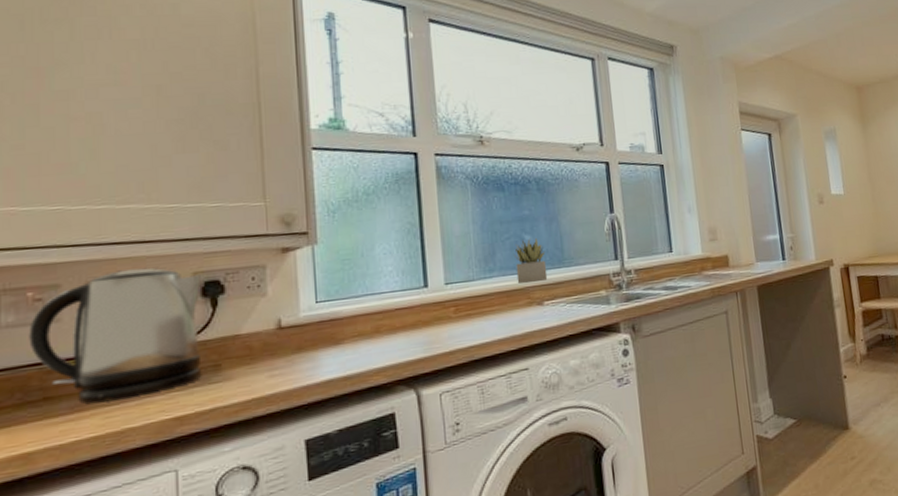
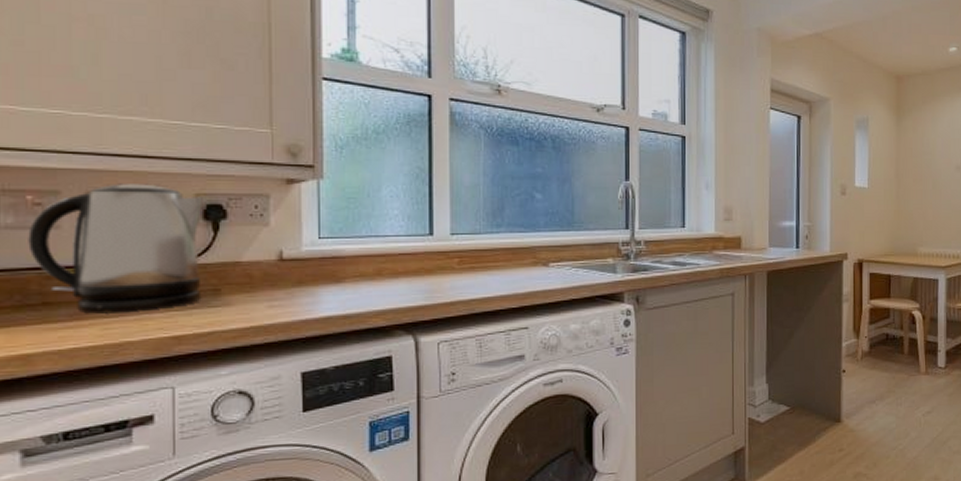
succulent plant: present [515,238,548,285] -> none [524,197,556,243]

